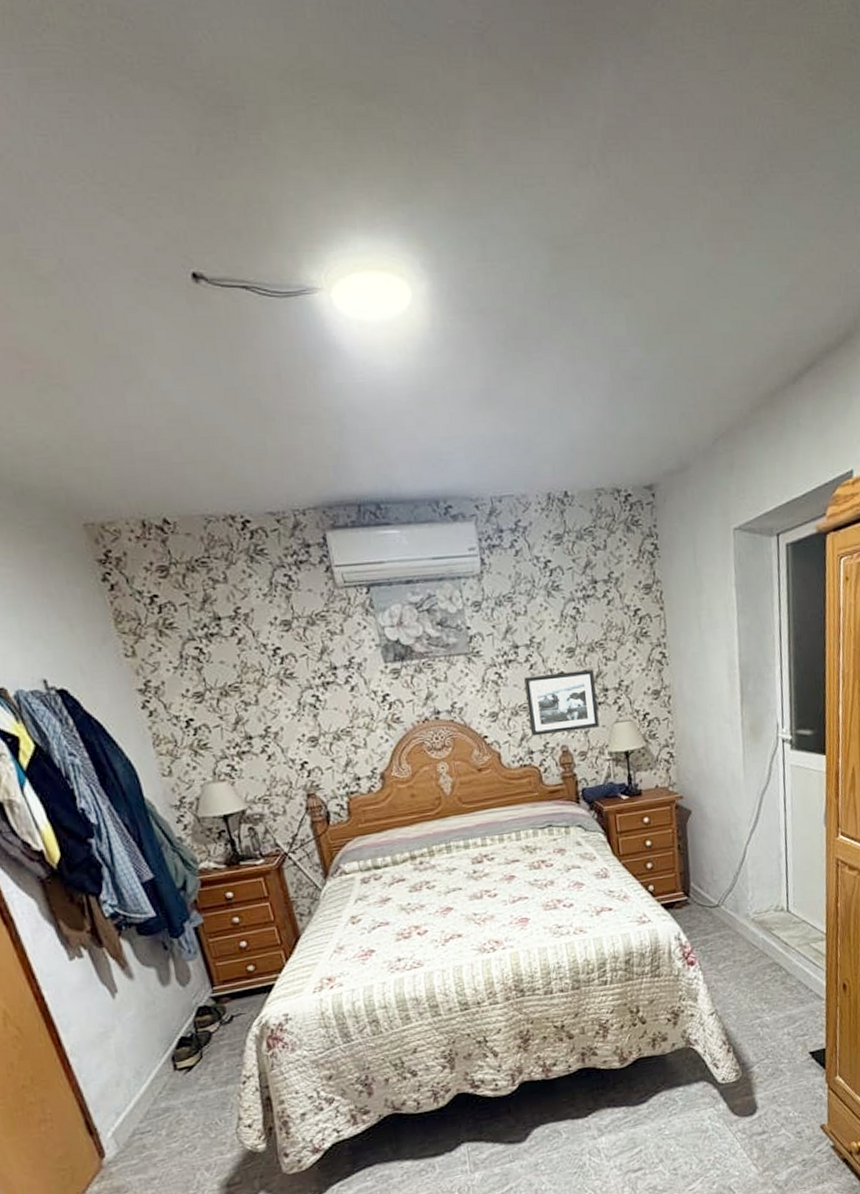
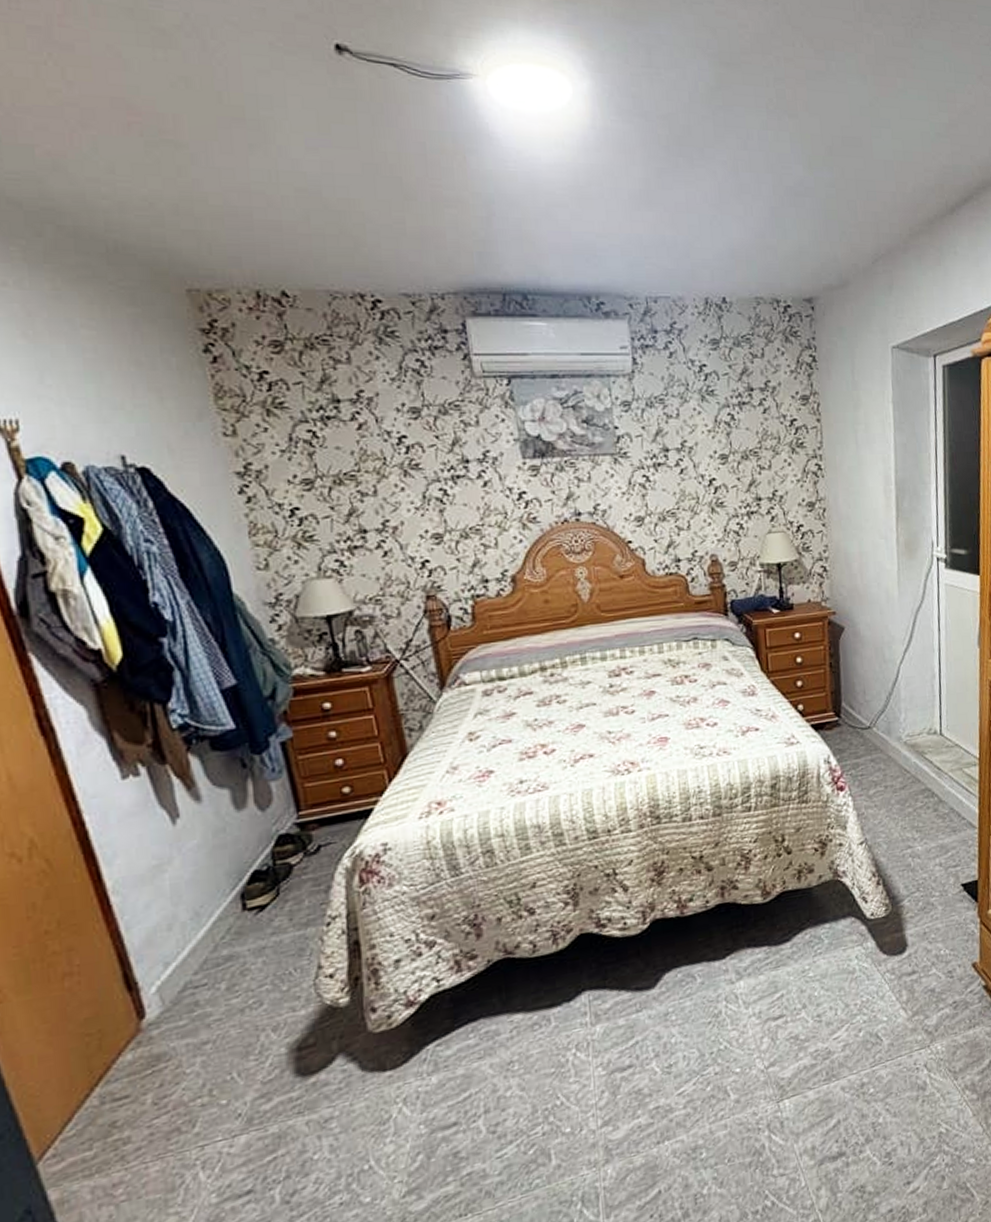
picture frame: present [524,669,600,737] -> none [674,478,751,544]

